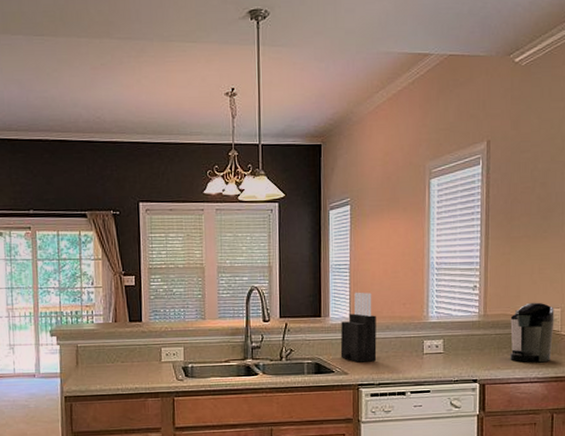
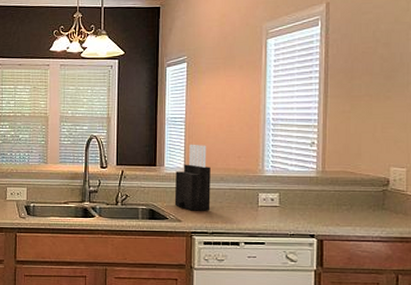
coffee maker: present [510,302,554,363] -> none [350,161,399,222]

